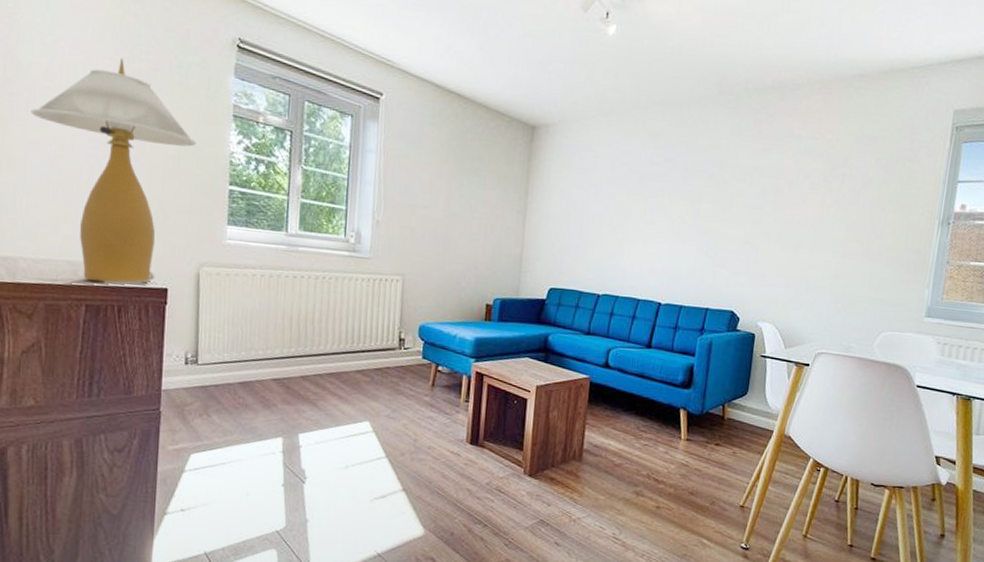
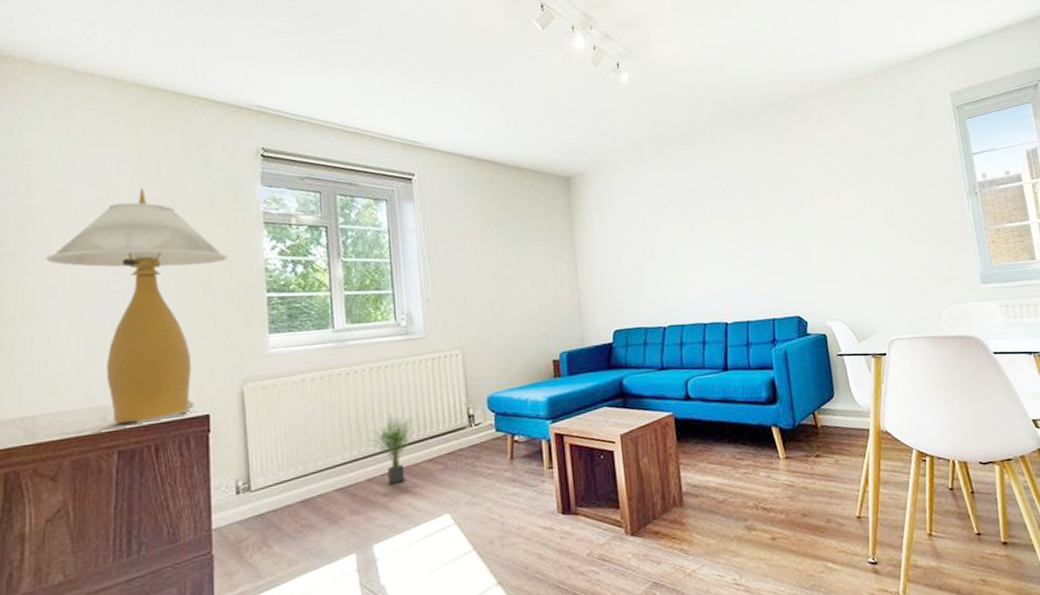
potted plant: none [305,322,347,386] -> present [368,413,414,484]

